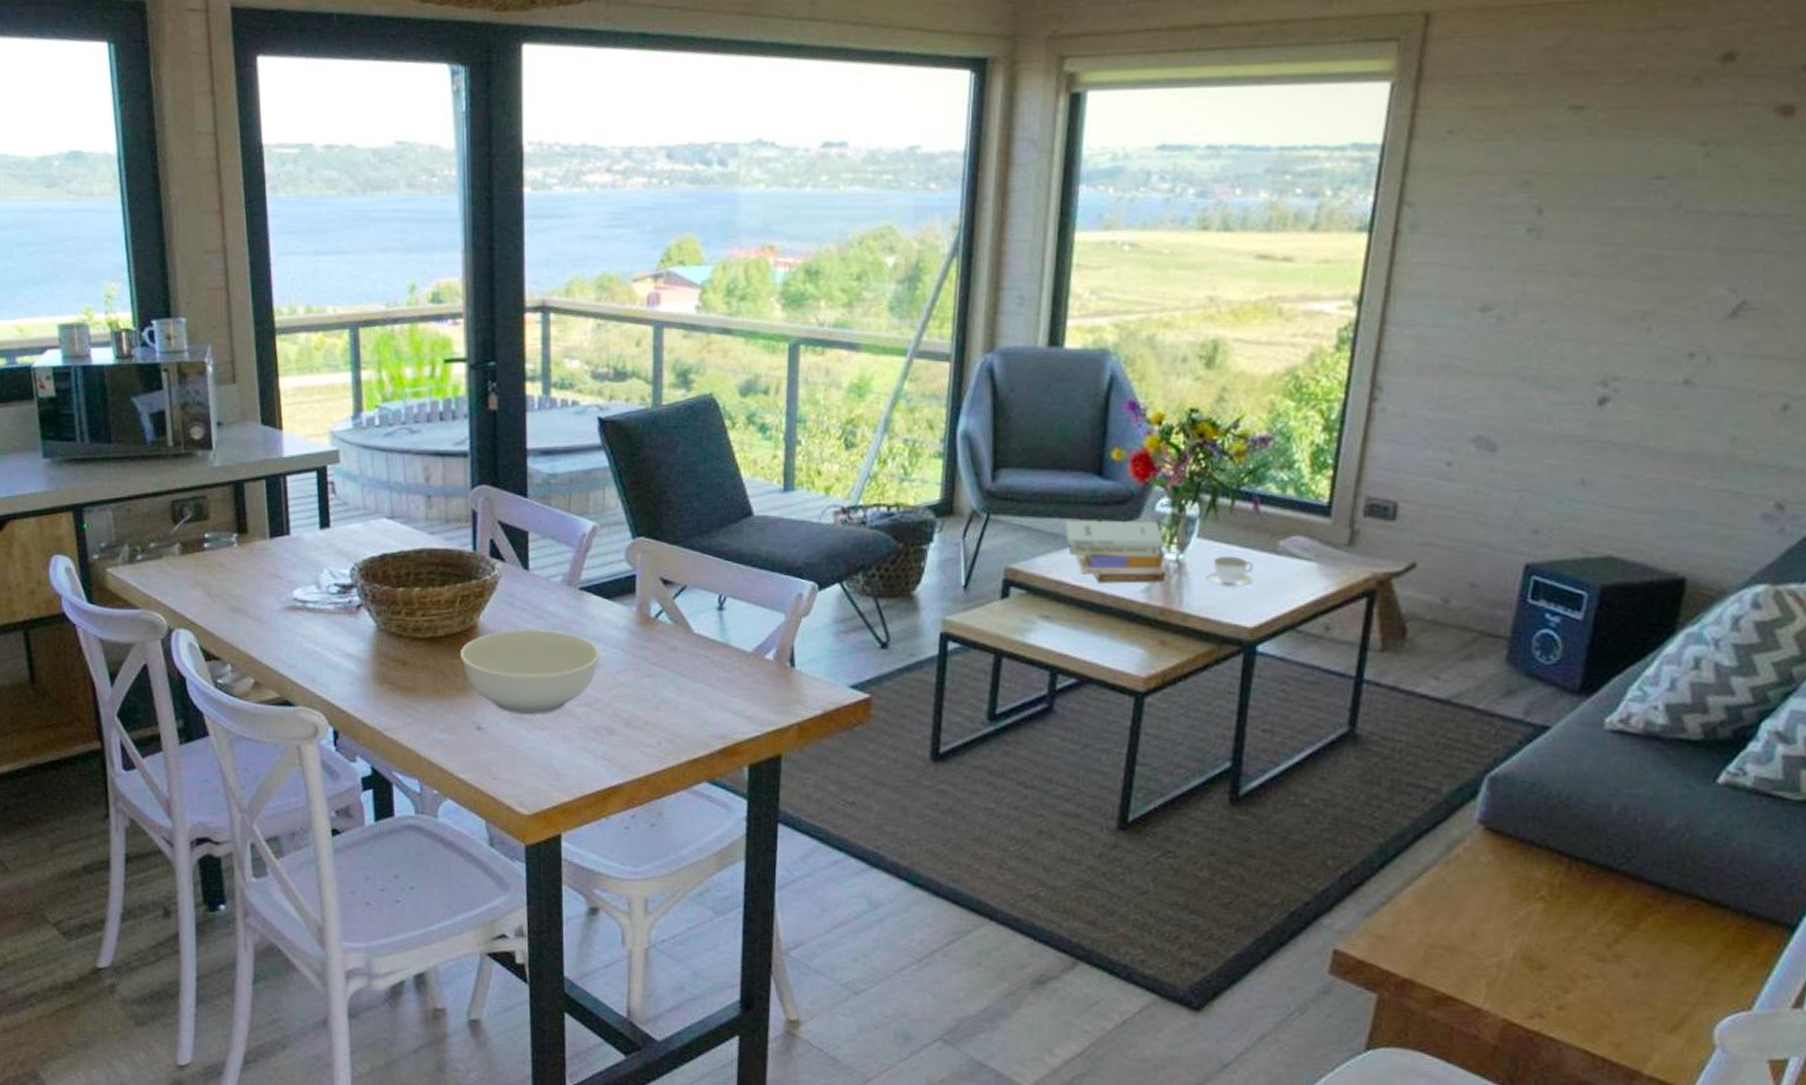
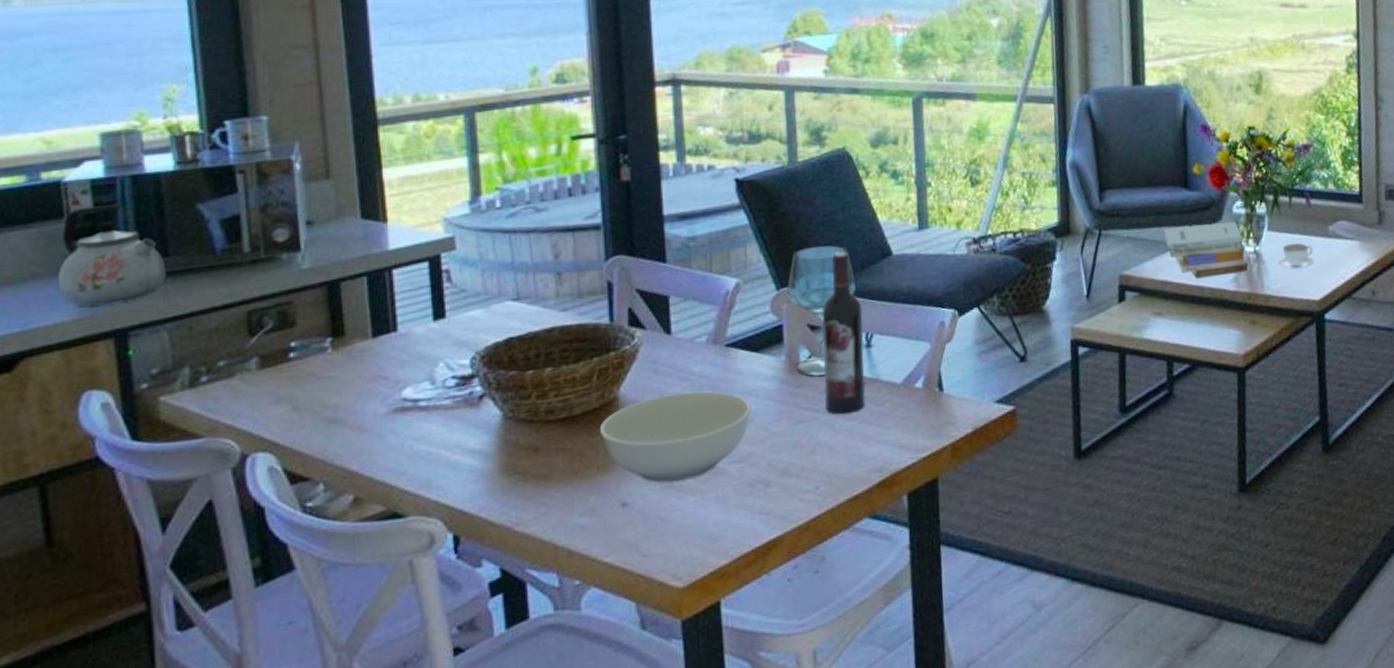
kettle: none [31,390,110,482] -> present [56,203,166,306]
wine glass: none [642,497,714,632] -> present [786,245,857,376]
wine bottle: none [672,507,717,674] -> present [822,252,866,414]

